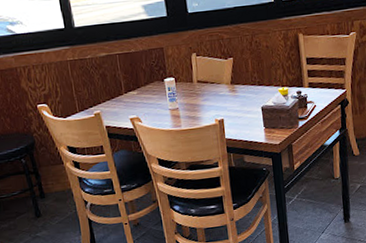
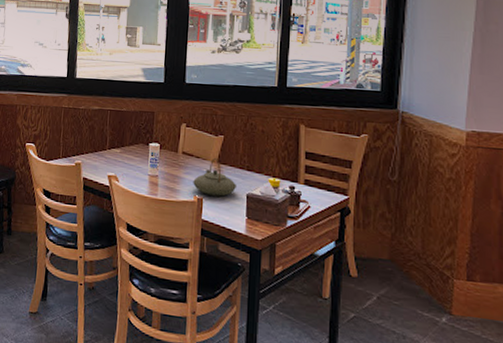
teapot: none [212,79,252,116] -> present [193,157,237,197]

